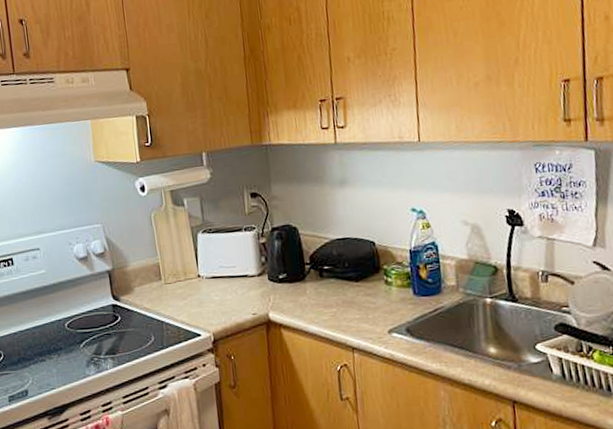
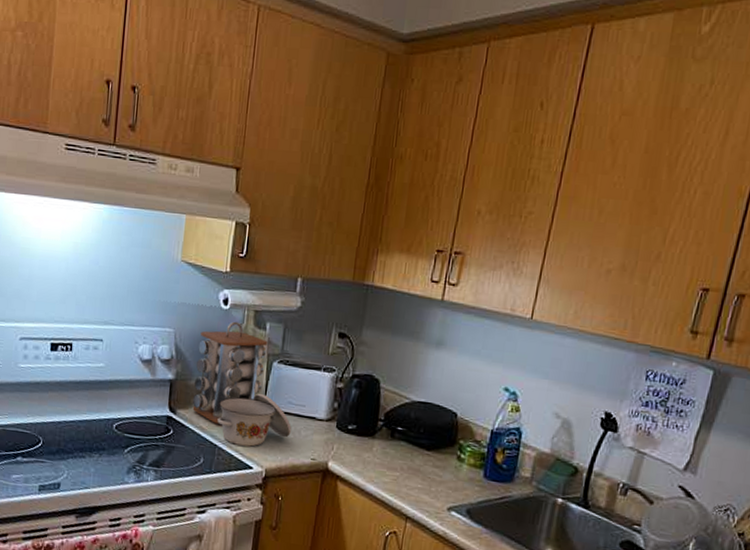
spice rack: none [126,204,193,302] -> present [192,321,268,424]
cooking pot: none [157,264,229,317] -> present [217,393,292,447]

